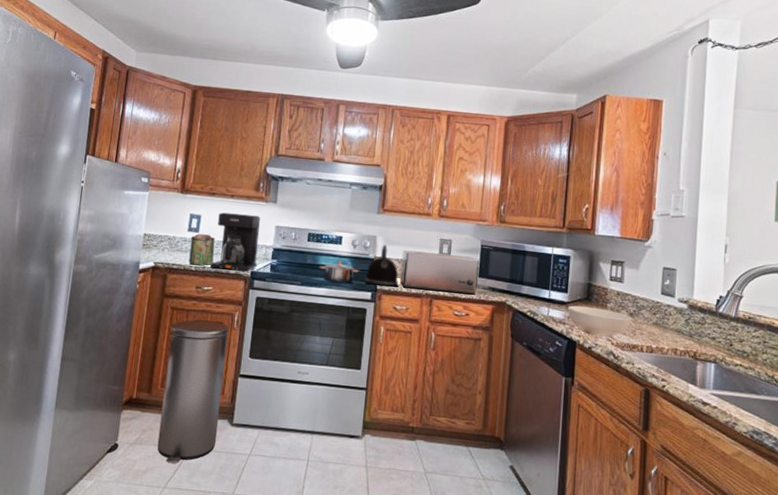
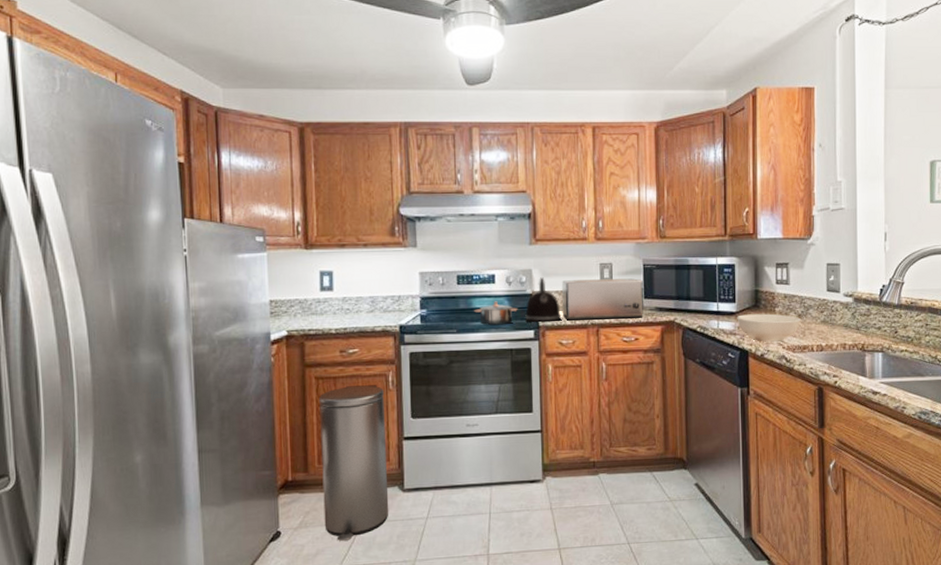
canister: present [188,234,215,267] -> none [326,292,355,328]
coffee maker: present [209,212,260,273] -> none [351,264,405,329]

